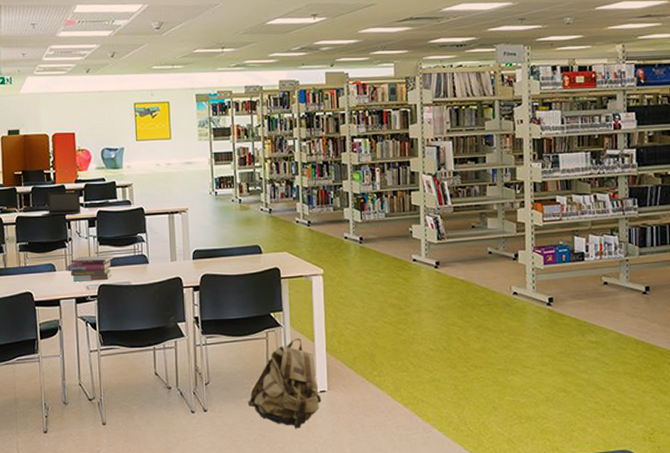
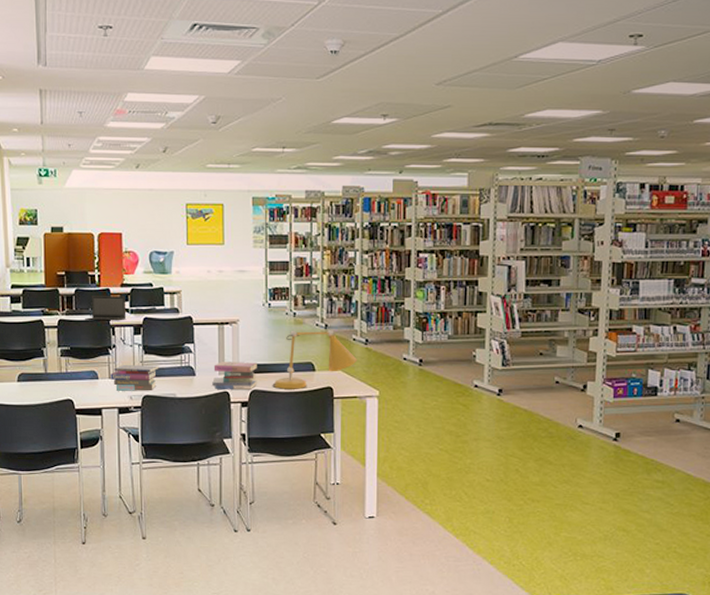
books: none [165,248,207,275] -> present [212,362,257,390]
table lamp: none [222,213,301,272] -> present [272,329,357,389]
backpack: present [247,338,322,428] -> none [292,461,370,553]

